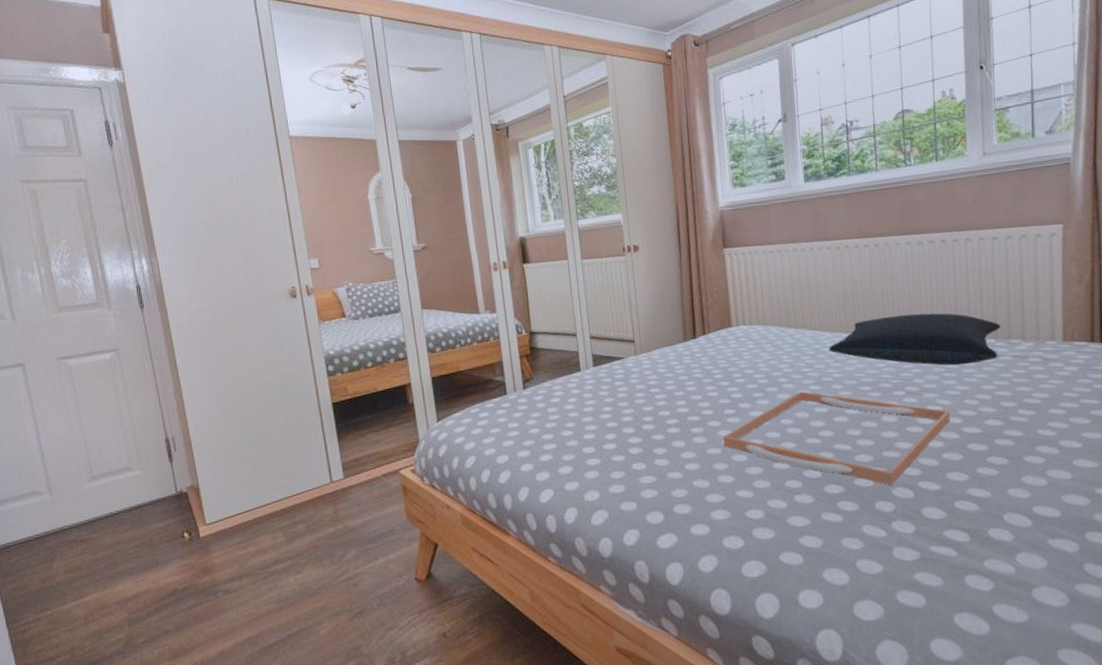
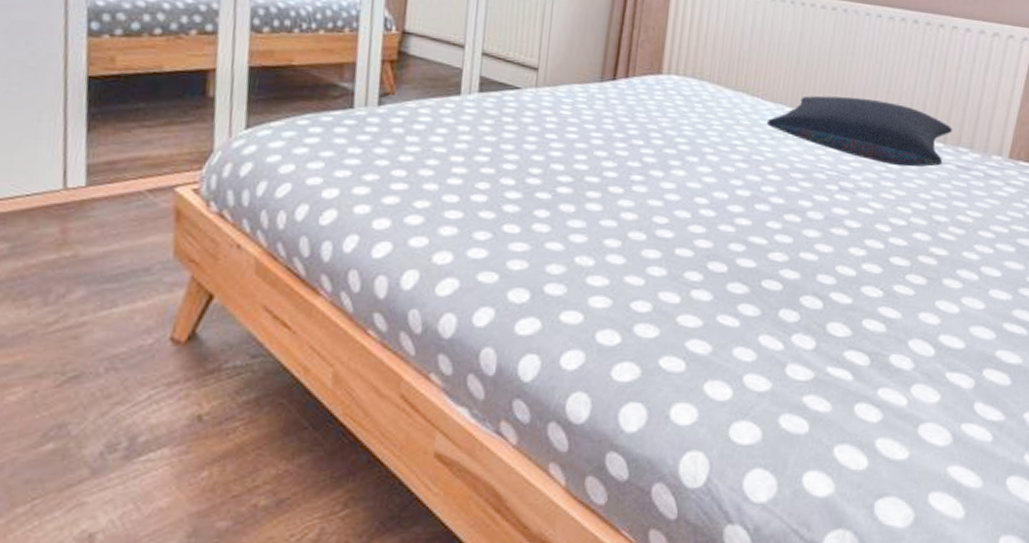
serving tray: present [722,391,951,486] -> none [621,167,880,293]

